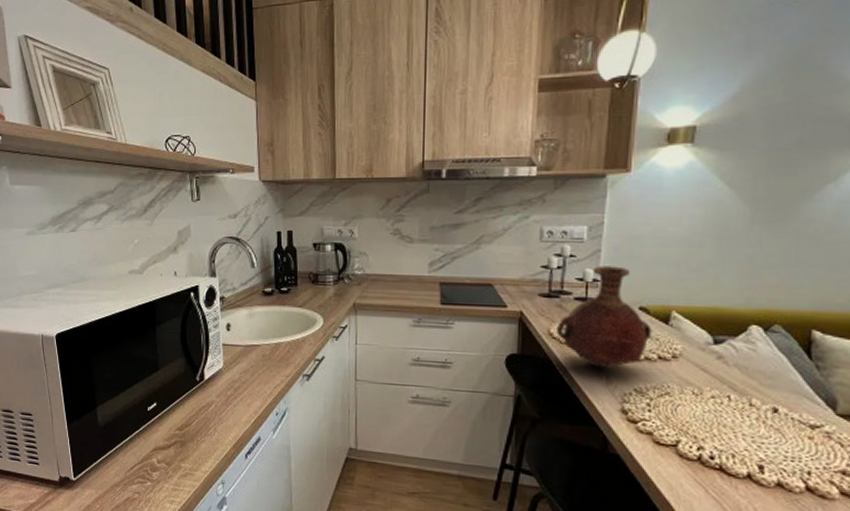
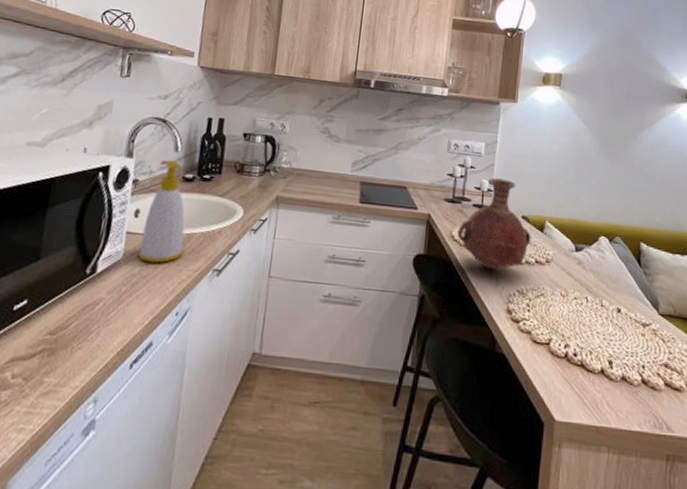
soap bottle: none [236,276,274,371] -> present [138,160,185,263]

